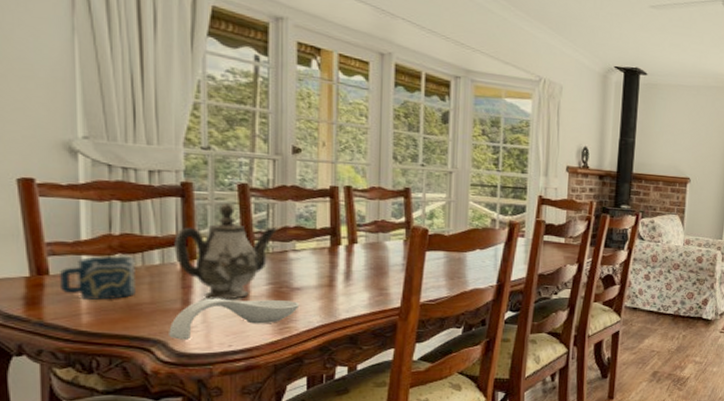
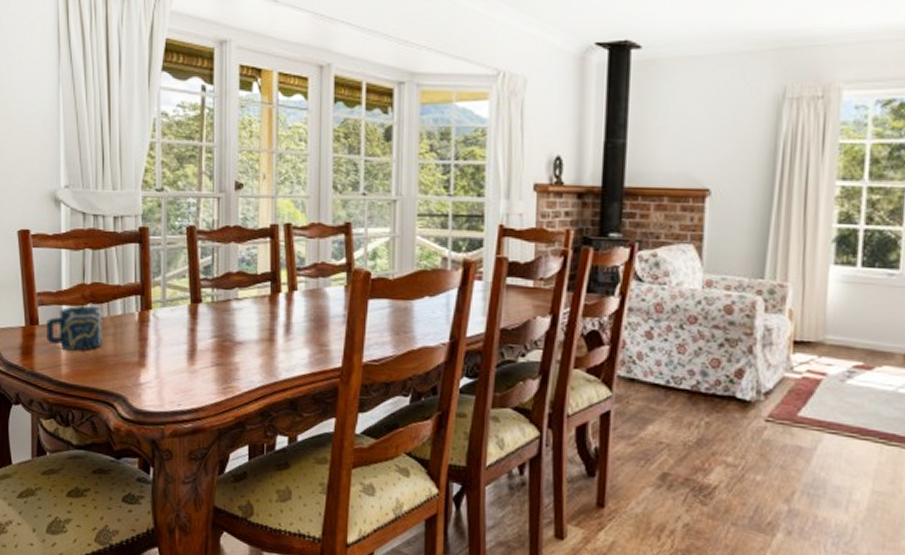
spoon rest: present [169,298,300,340] -> none [128,351,242,396]
teapot: present [173,202,278,300] -> none [132,247,222,354]

